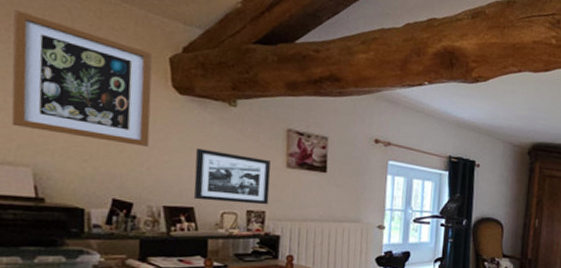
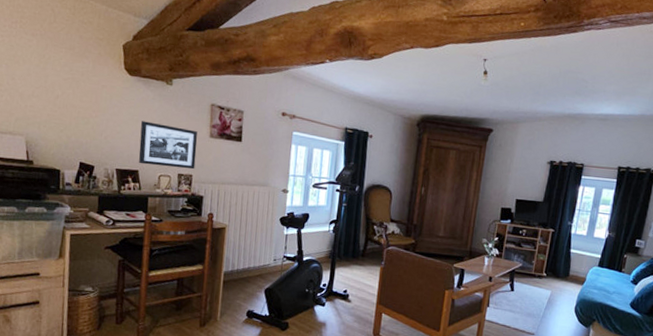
wall art: present [11,10,153,147] -> none [12,10,111,119]

